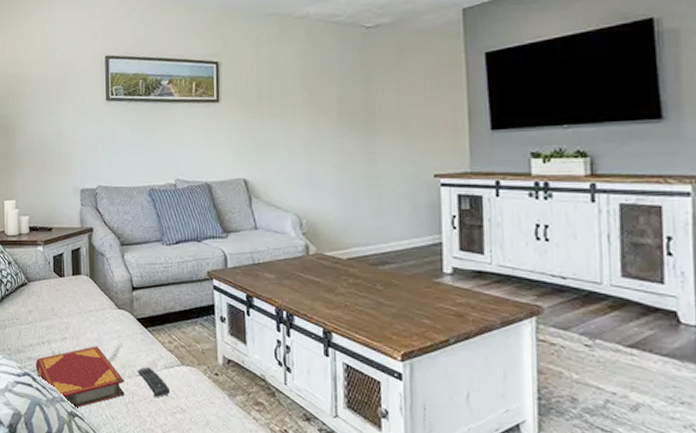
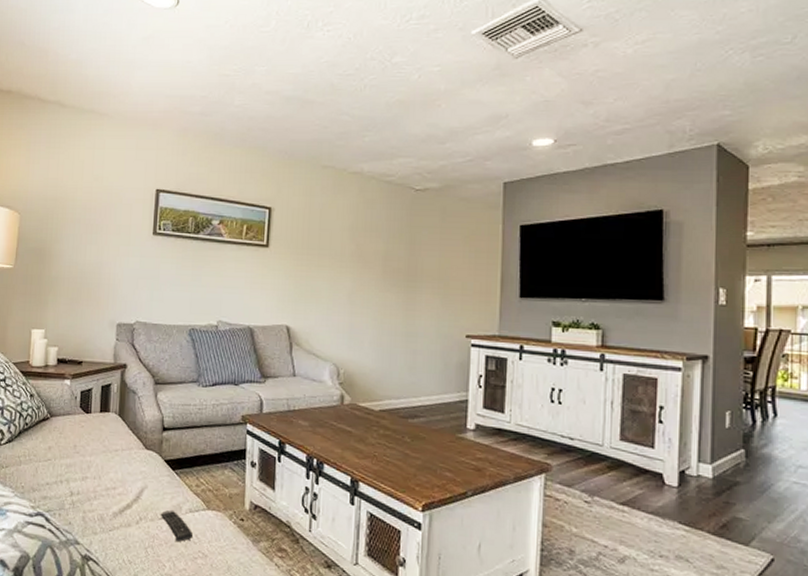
hardback book: present [35,345,125,409] -> none [50,486,146,553]

